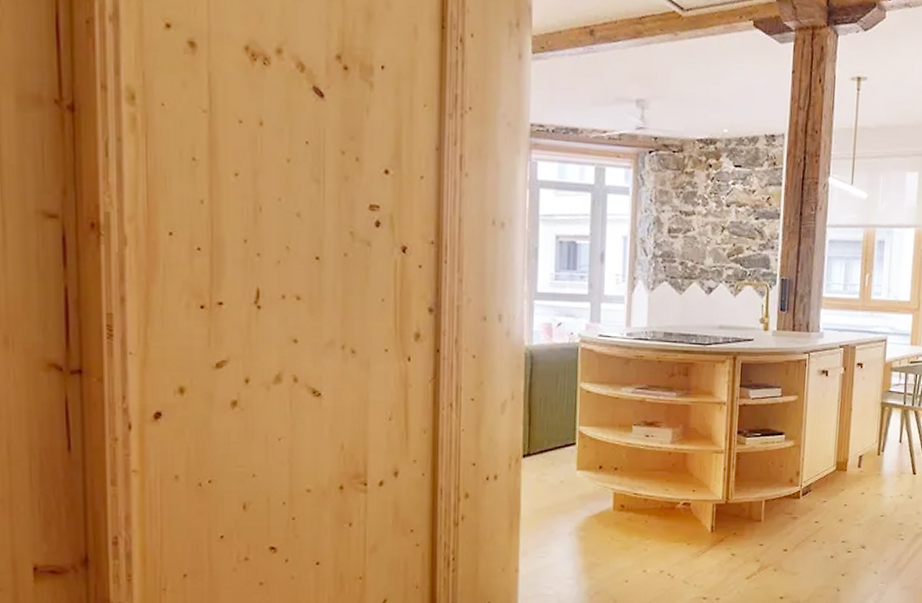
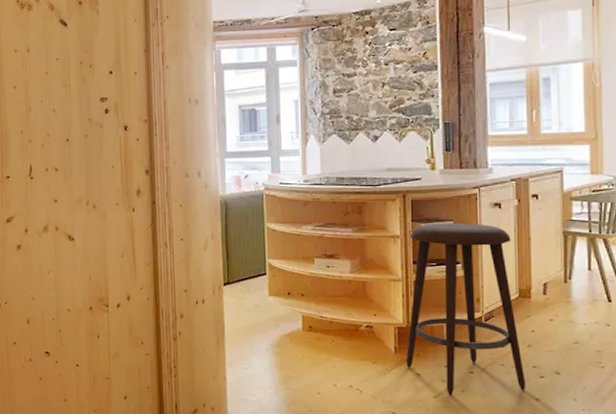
stool: none [721,389,834,575] -> present [406,222,525,395]

